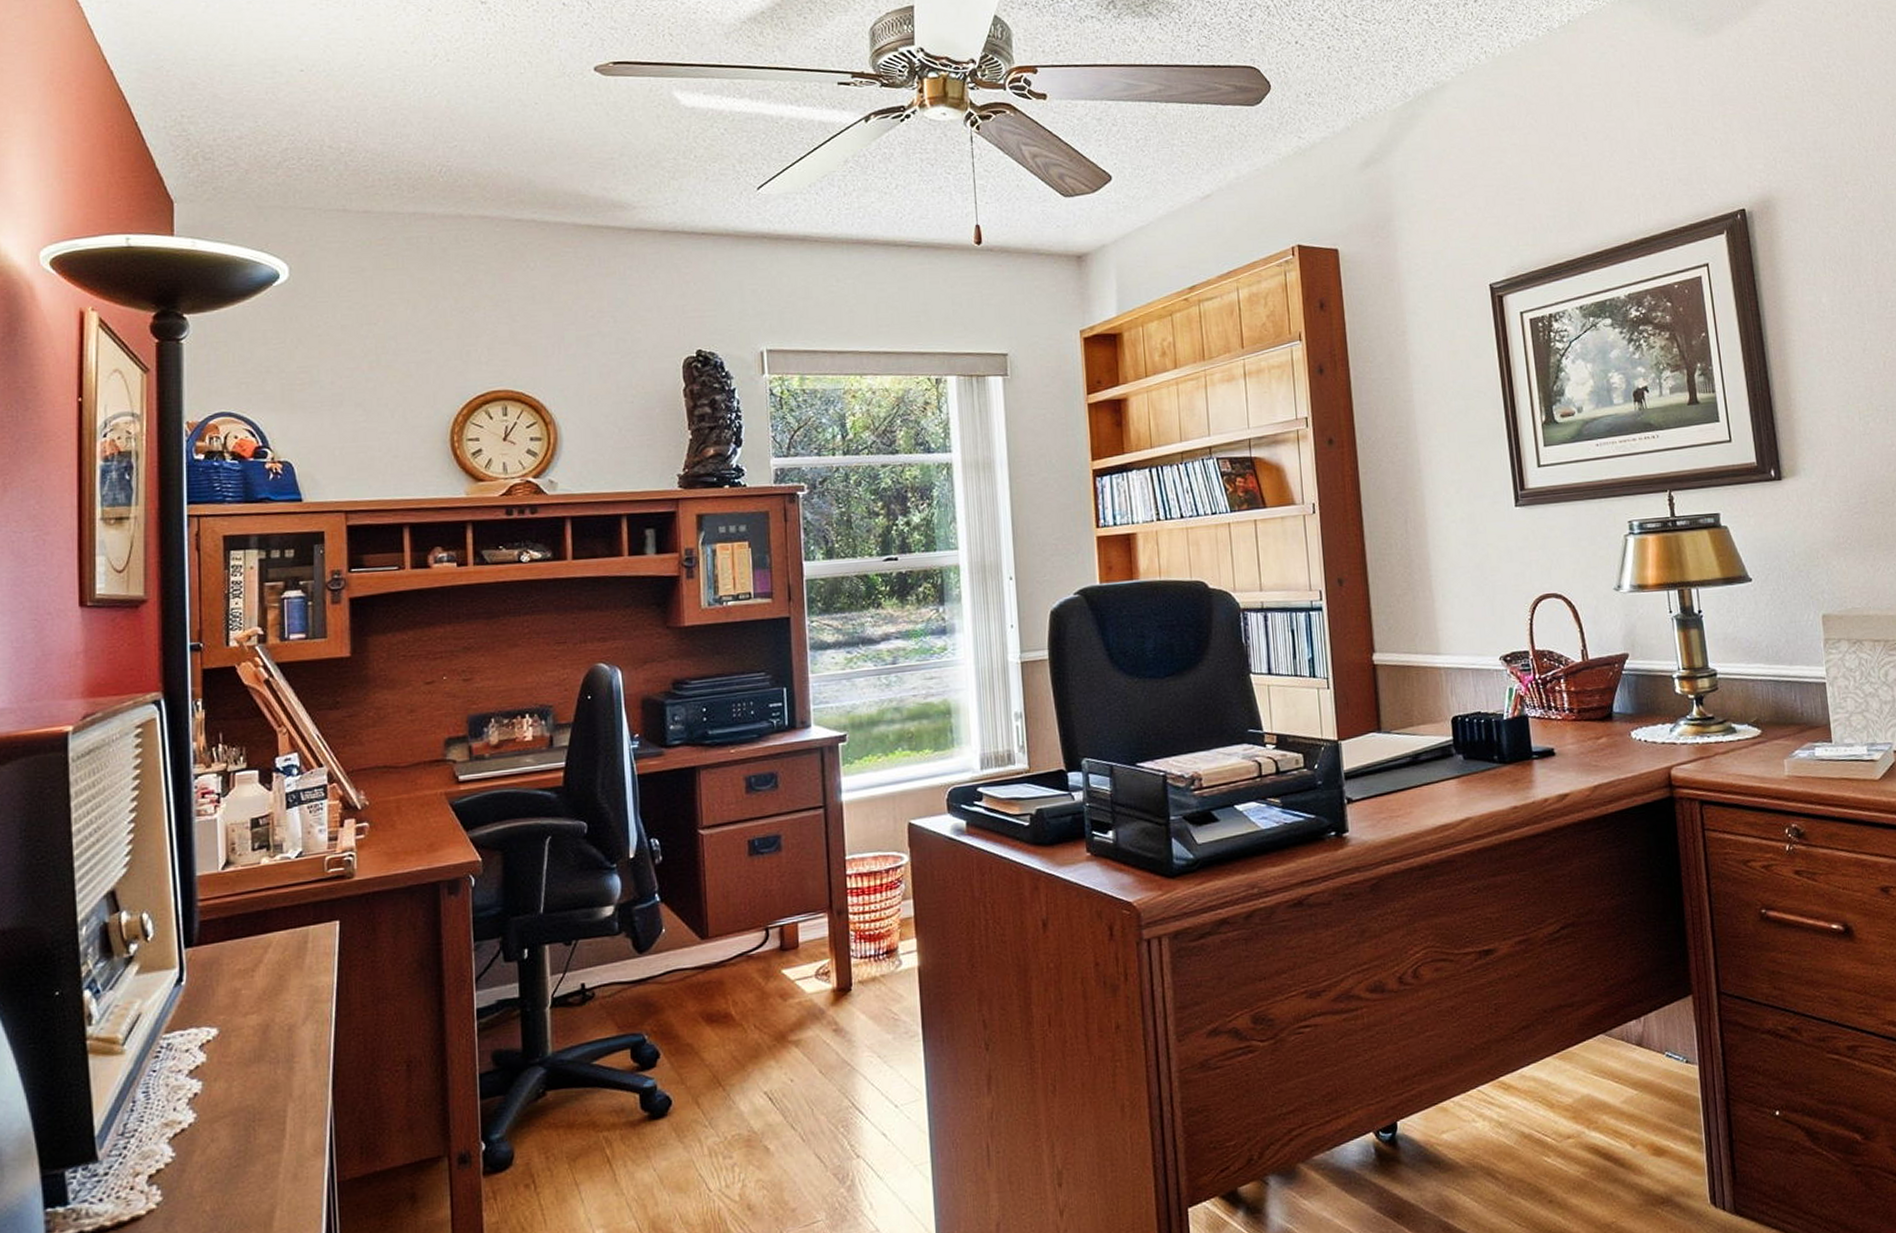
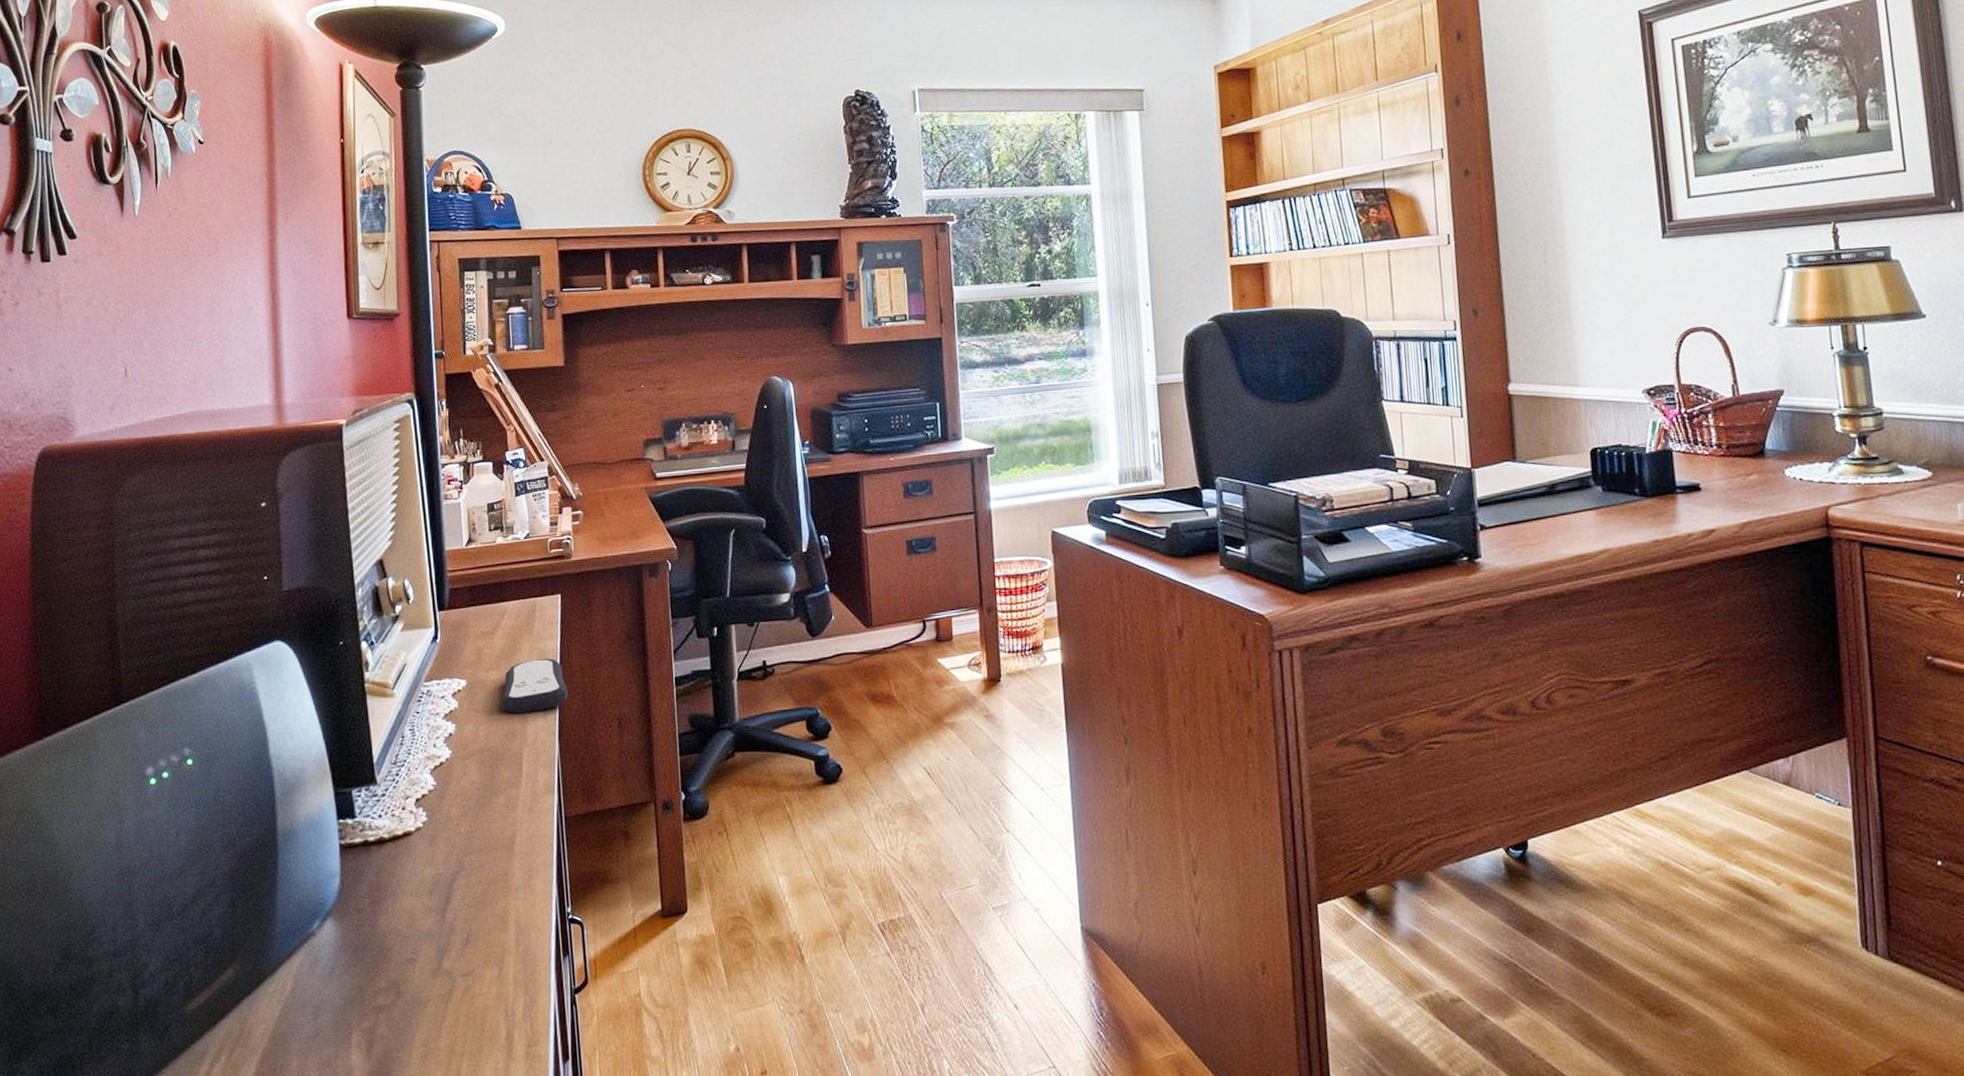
remote control: none [260,996,346,1065] -> present [500,659,568,714]

